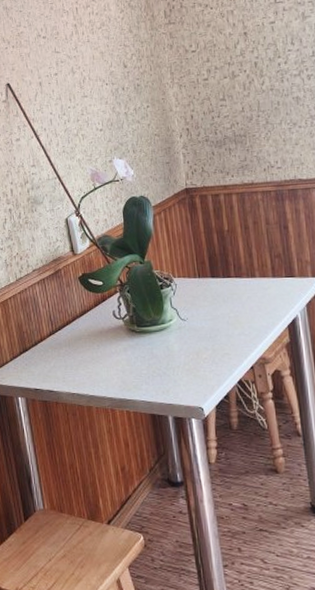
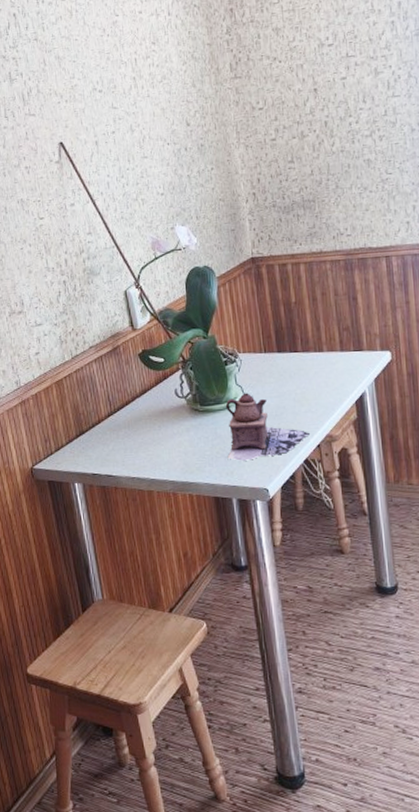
teapot: none [161,315,244,380] -> present [225,393,311,461]

